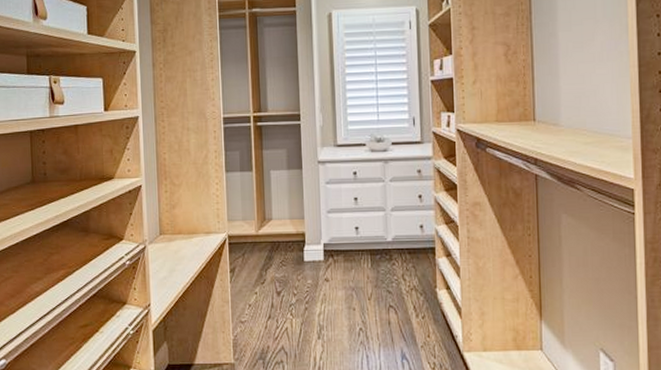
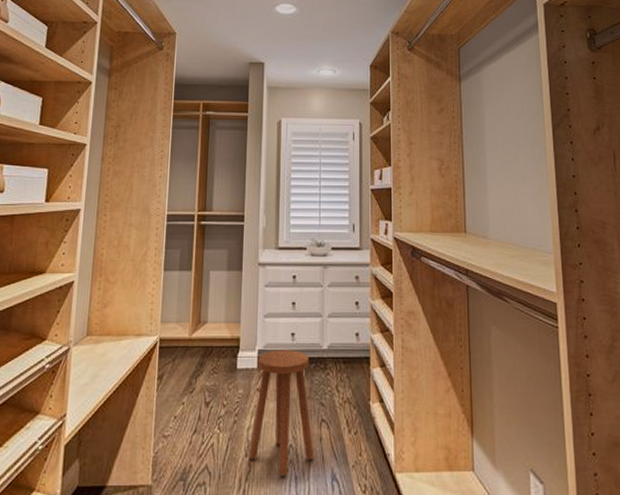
stool: none [321,243,384,355] -> present [248,350,314,476]

